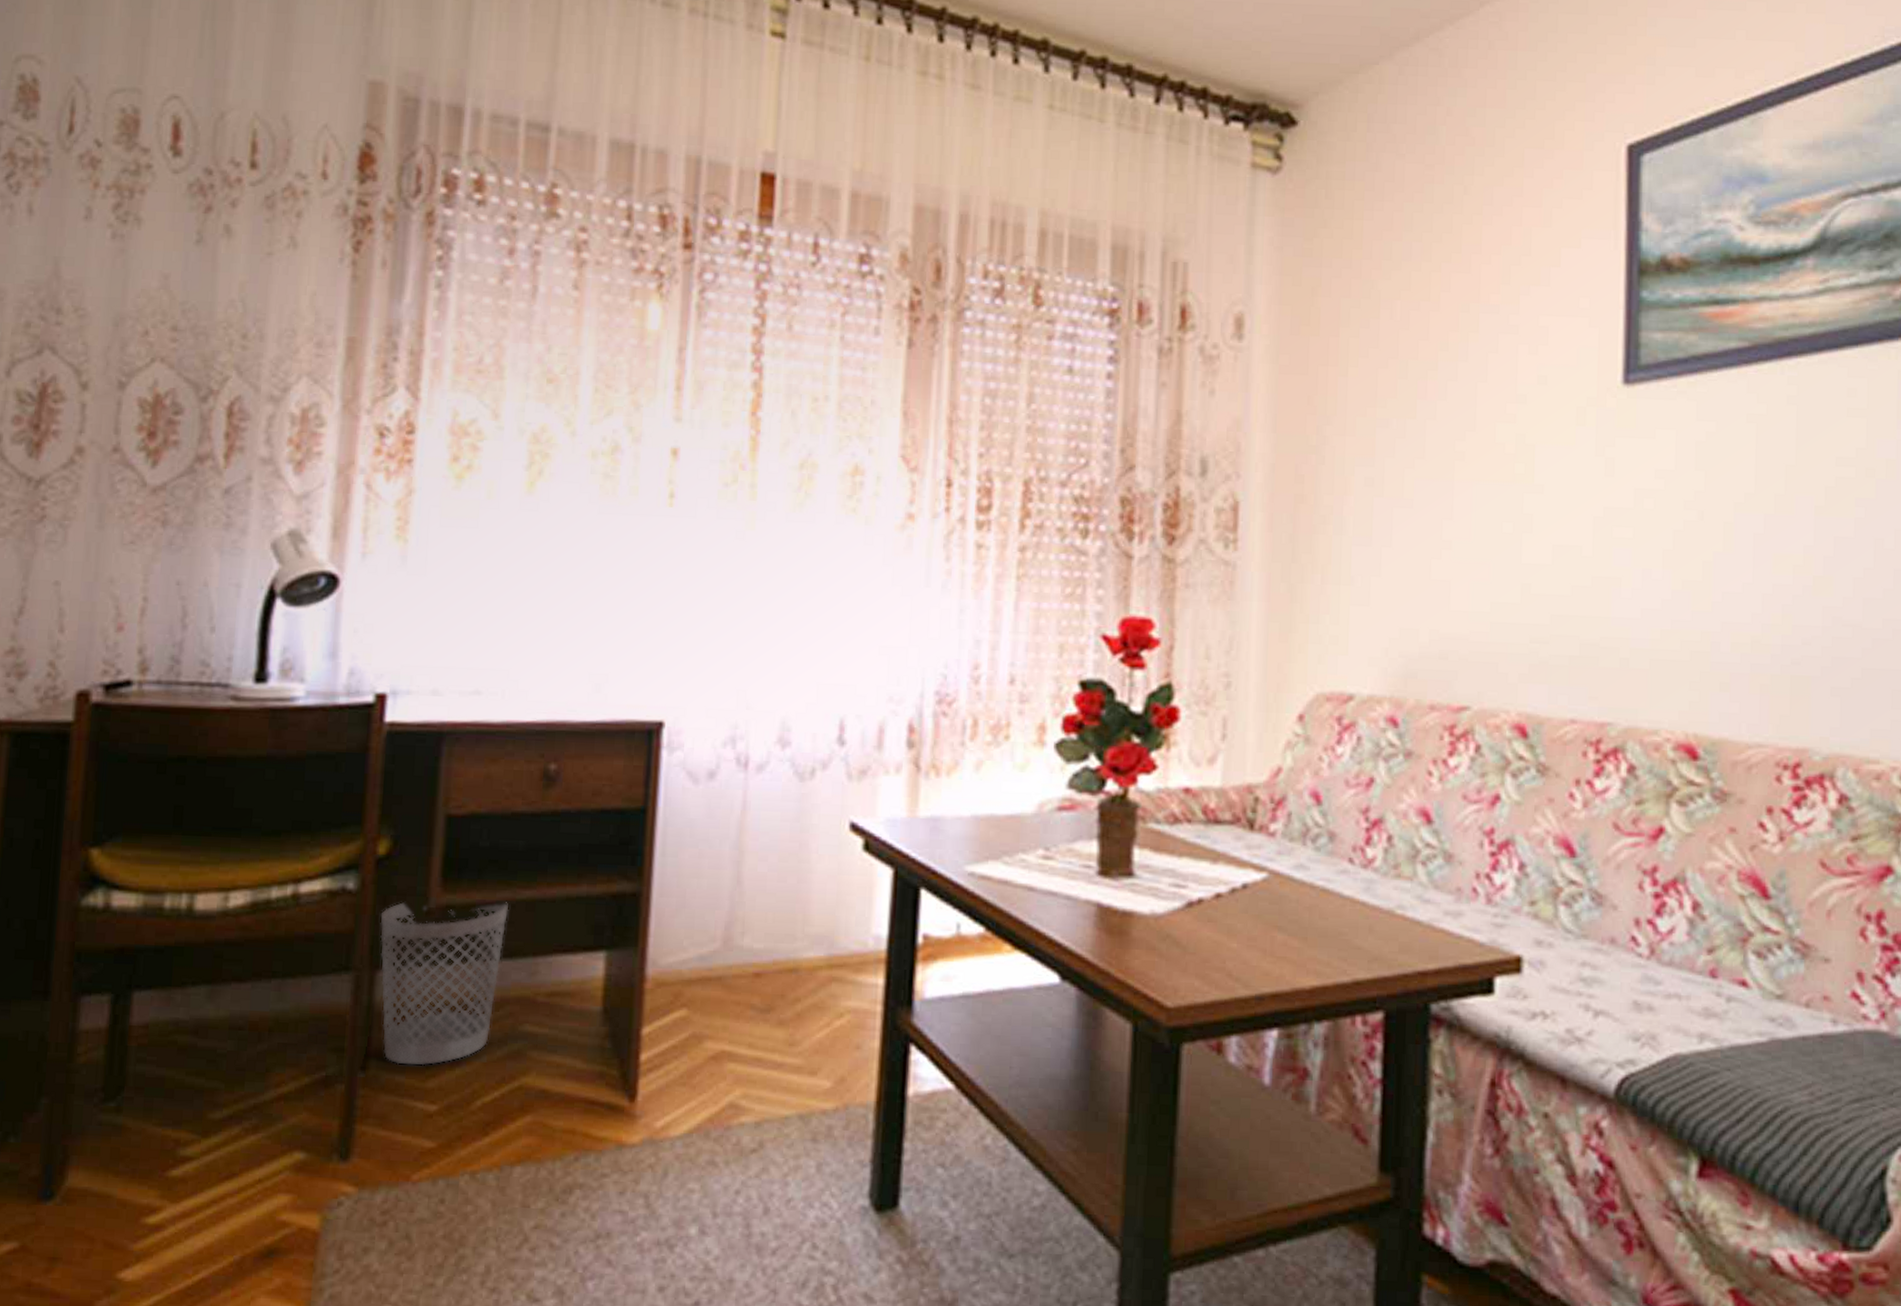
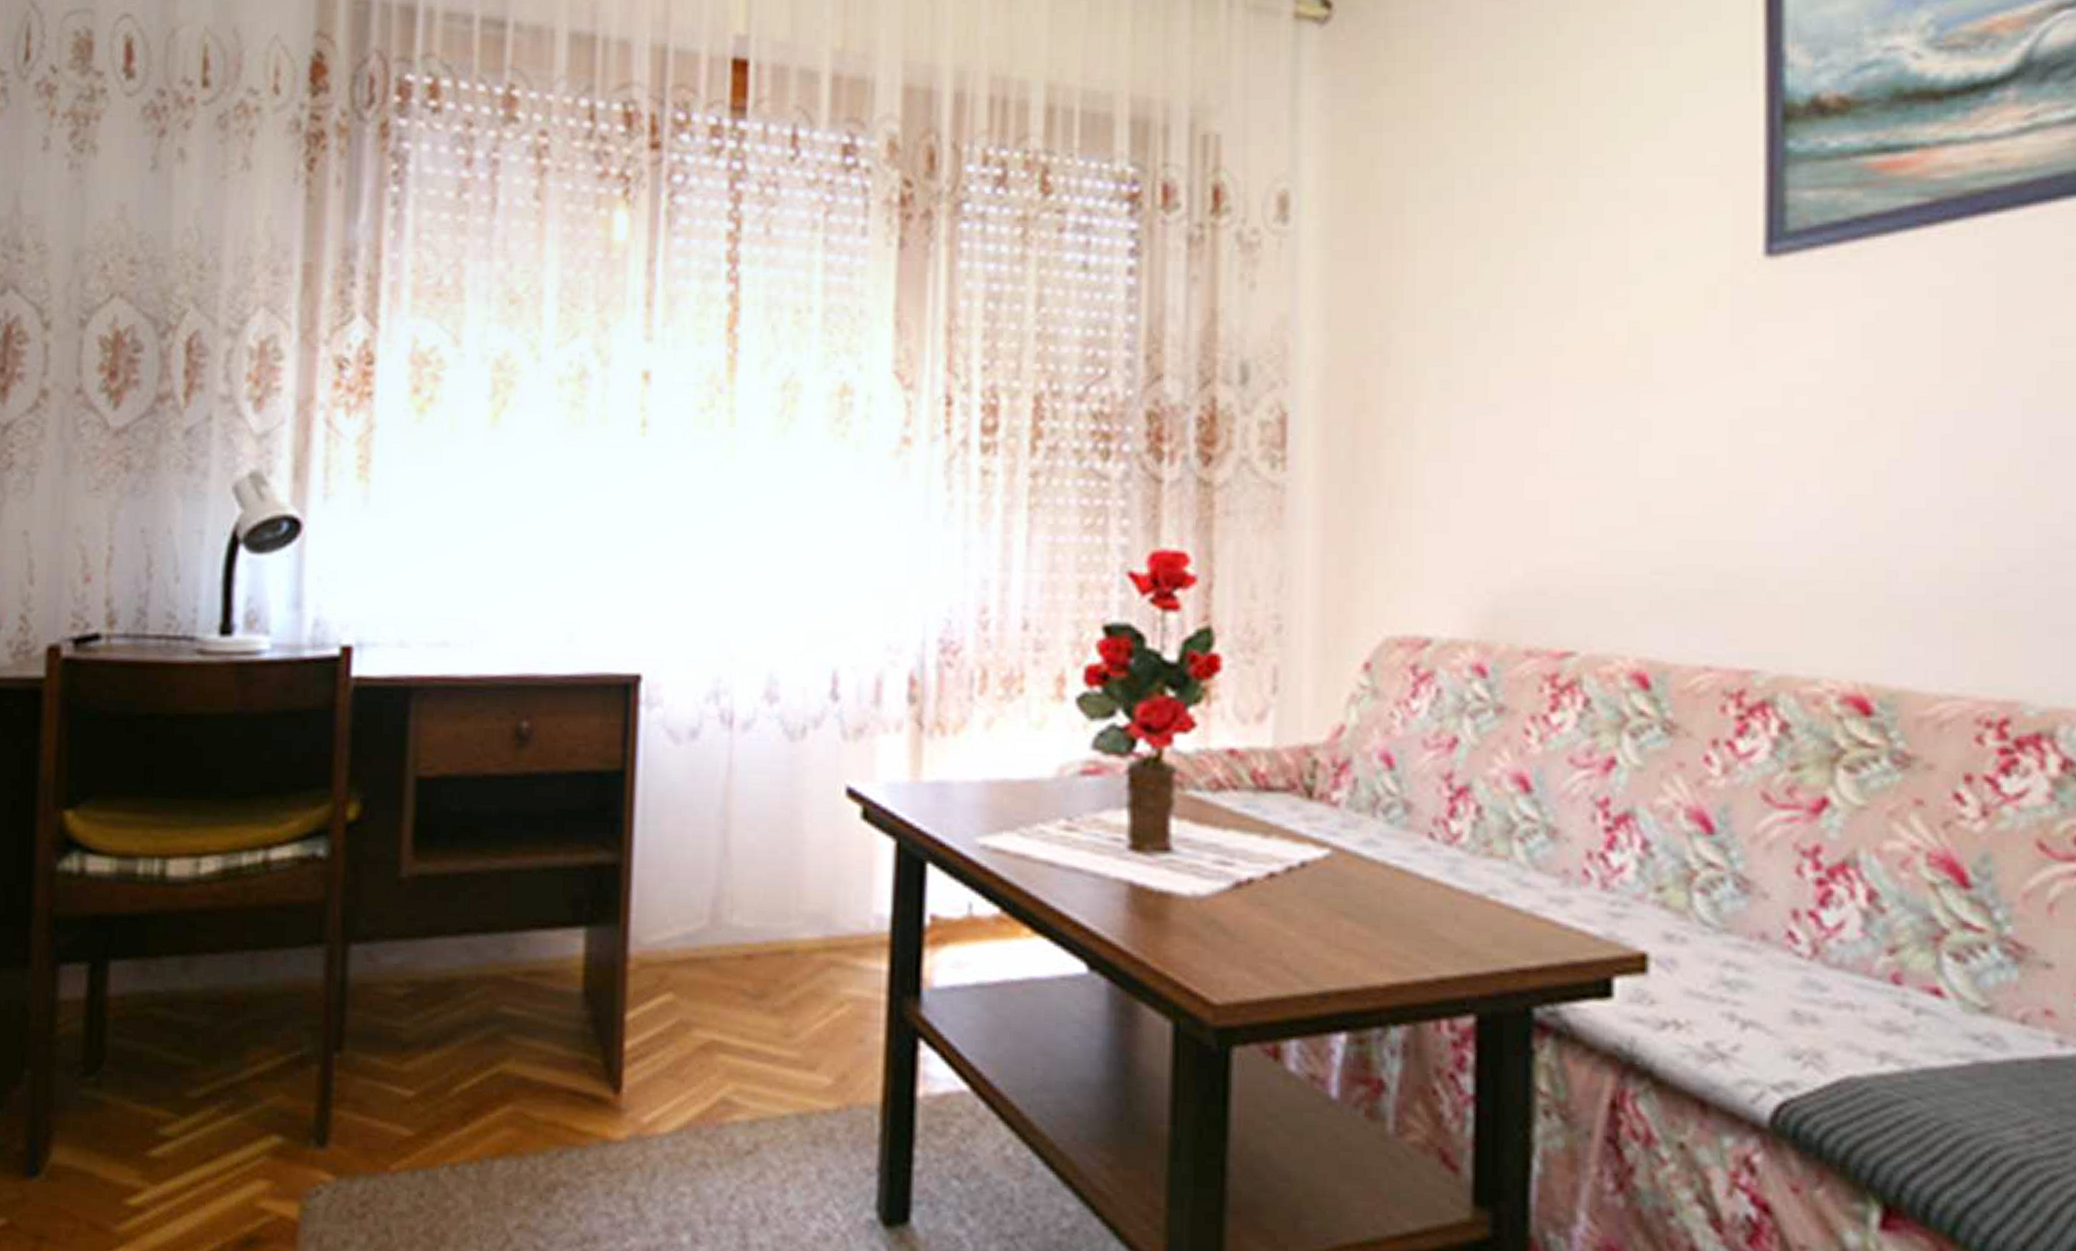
wastebasket: present [380,902,509,1066] -> none [351,871,483,1048]

